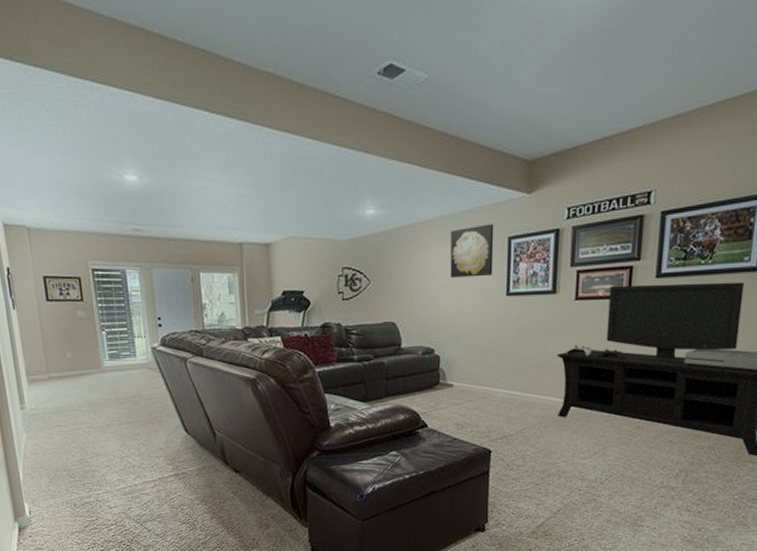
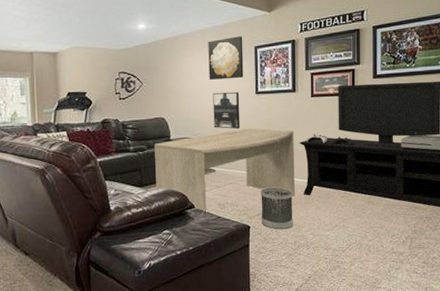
desk: none [382,336,551,434] -> present [154,128,295,213]
wall art: none [453,292,486,337] -> present [213,91,240,129]
wastebasket: none [505,407,545,456] -> present [261,187,293,230]

